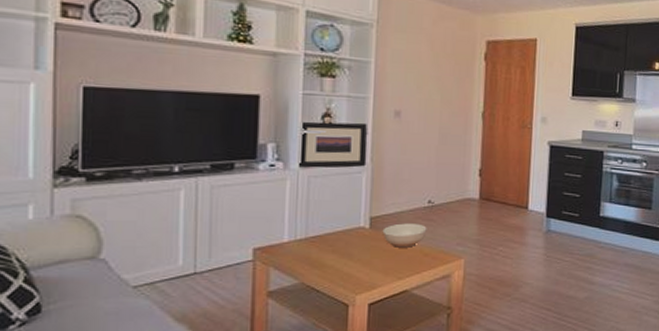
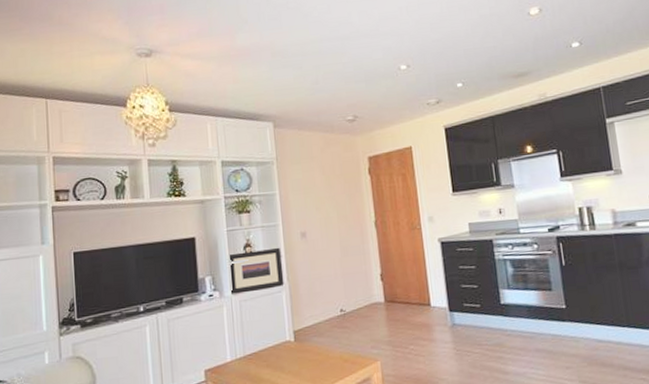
bowl: present [382,223,427,248] -> none [305,332,343,357]

